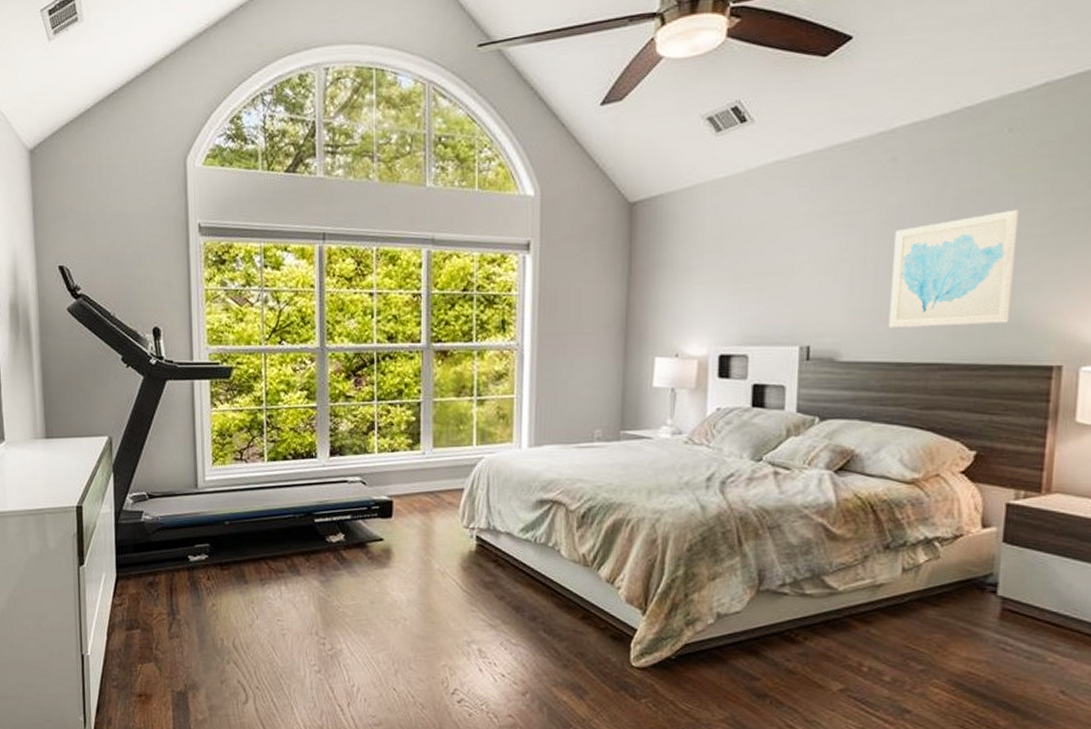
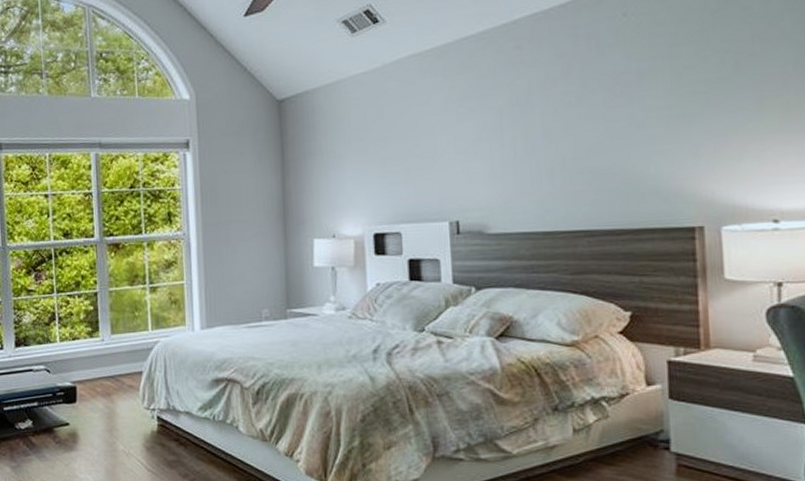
wall art: present [888,209,1019,328] -> none [528,84,648,200]

